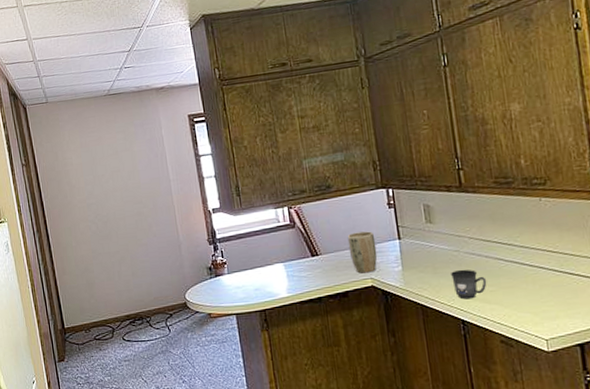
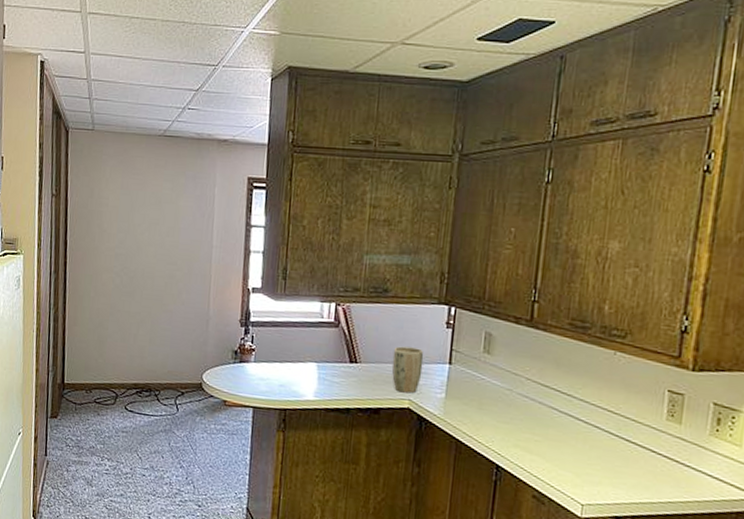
mug: present [451,269,487,300] -> none [496,410,534,445]

